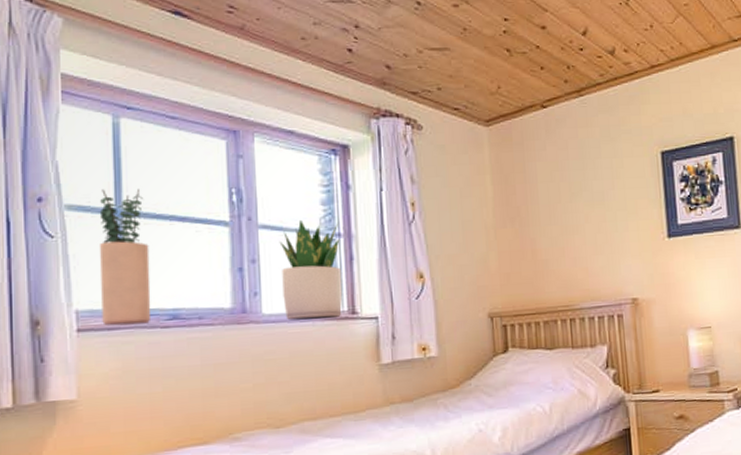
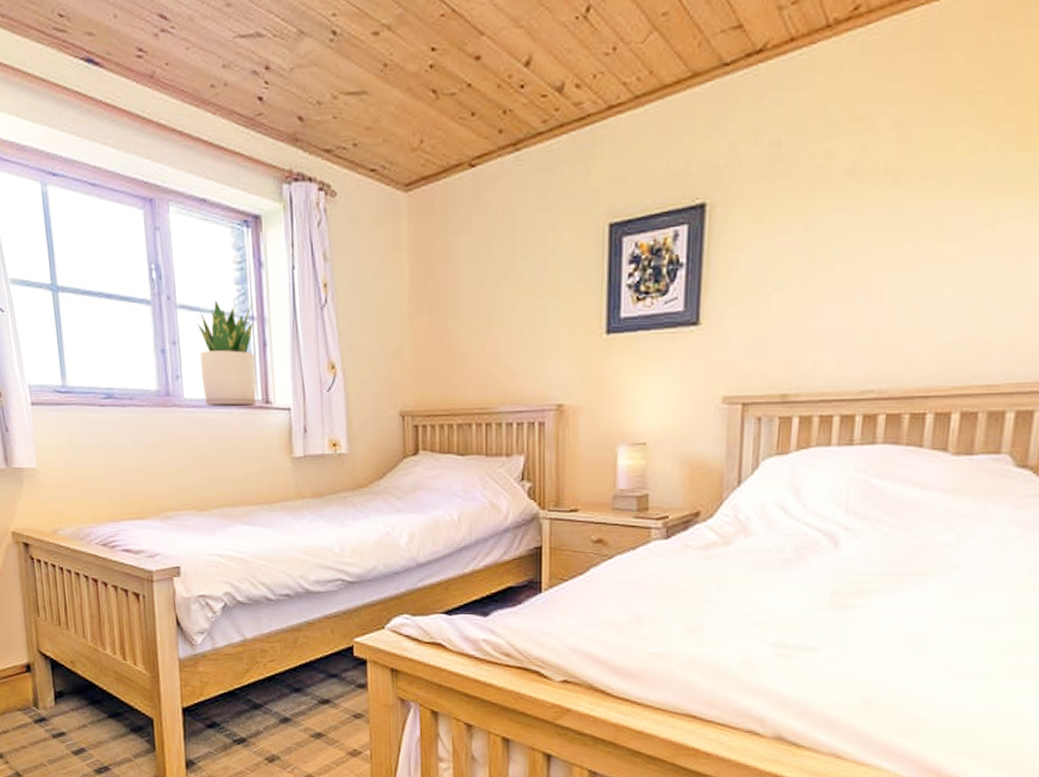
vase: present [100,189,152,326] -> none [38,263,90,402]

